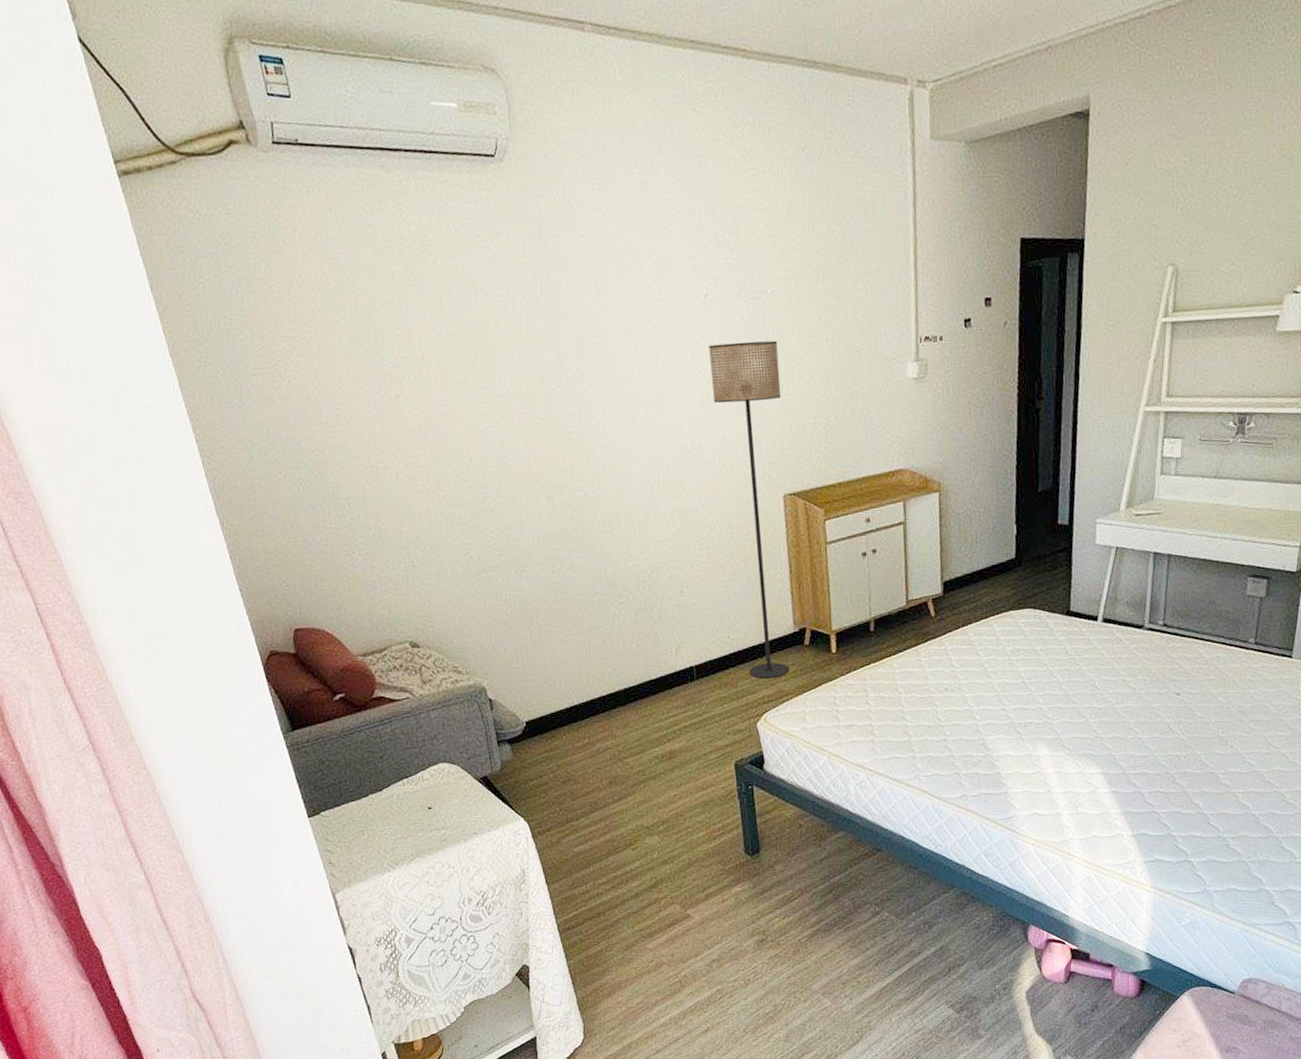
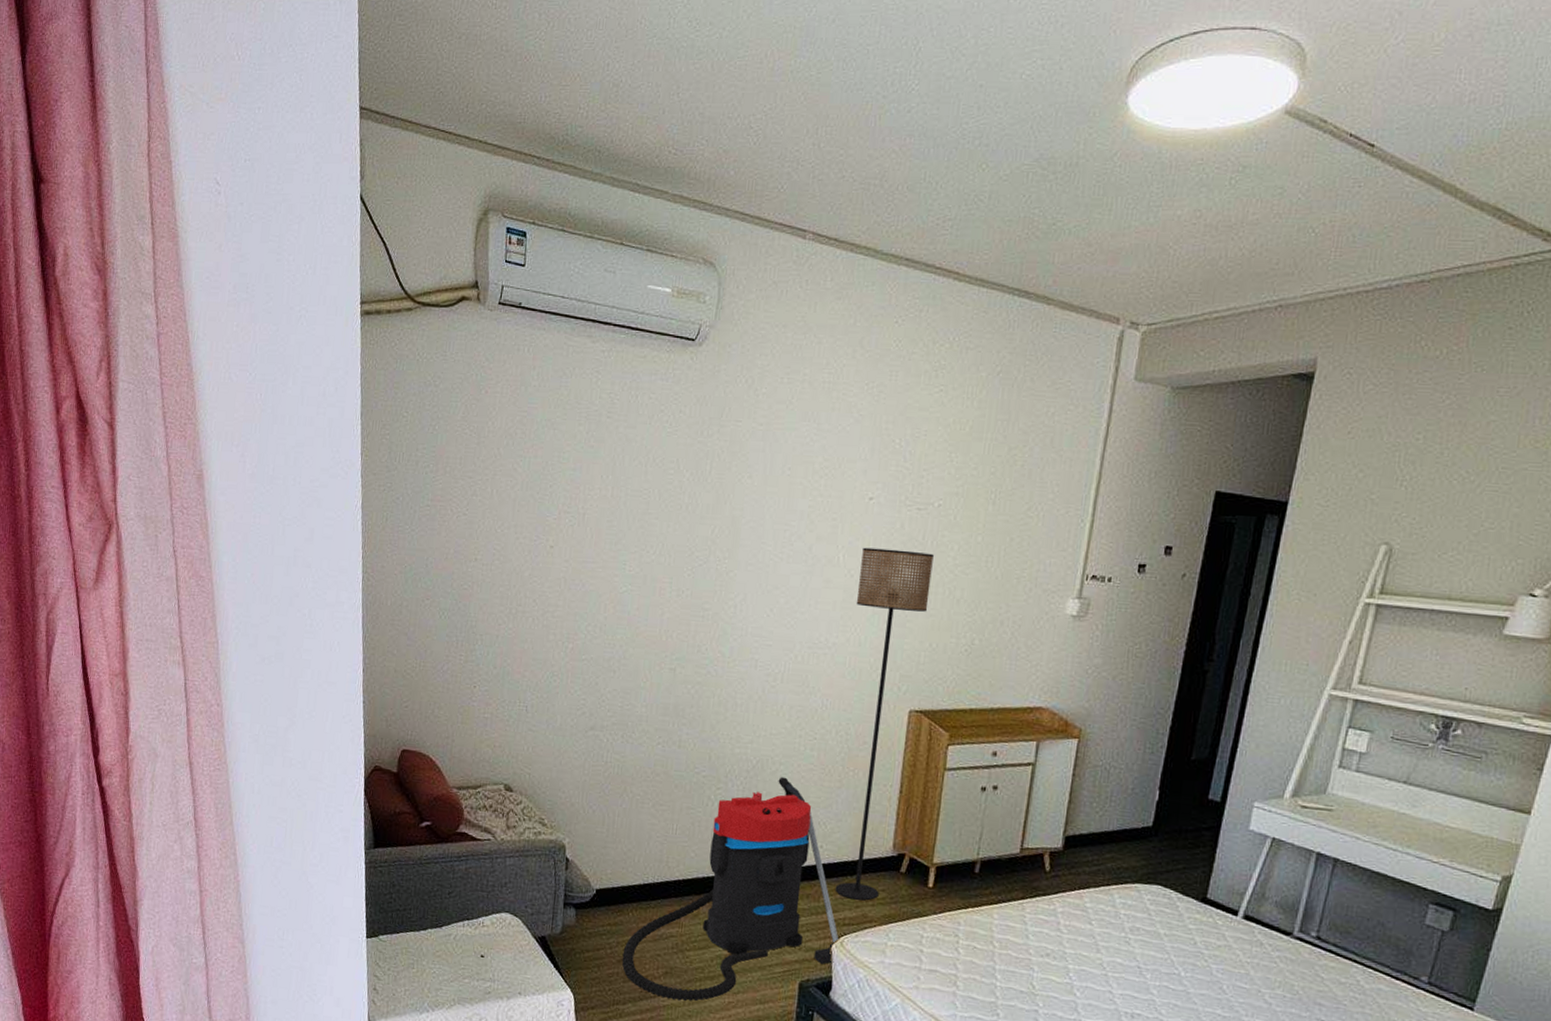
vacuum cleaner: none [564,580,764,806] -> present [622,776,840,1002]

